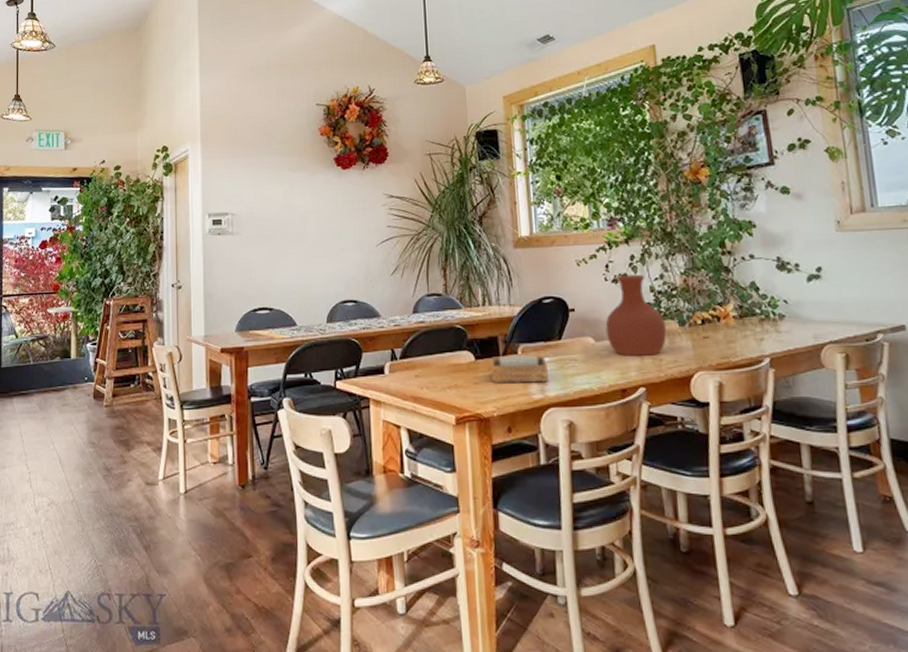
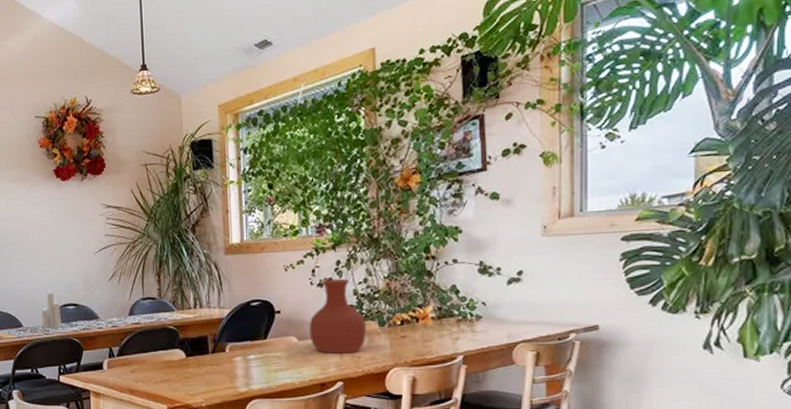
candle: none [317,284,340,328] -> present [41,289,63,329]
napkin holder: present [491,354,548,384] -> none [200,352,253,378]

